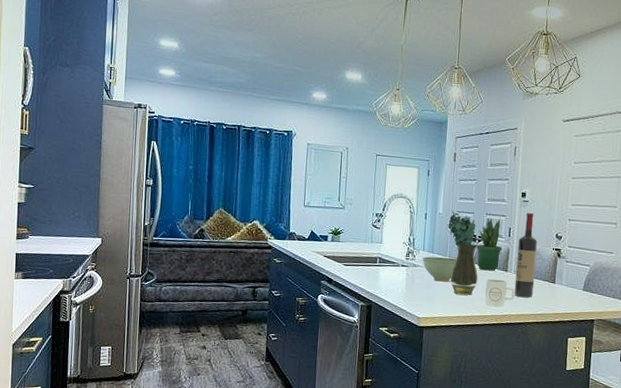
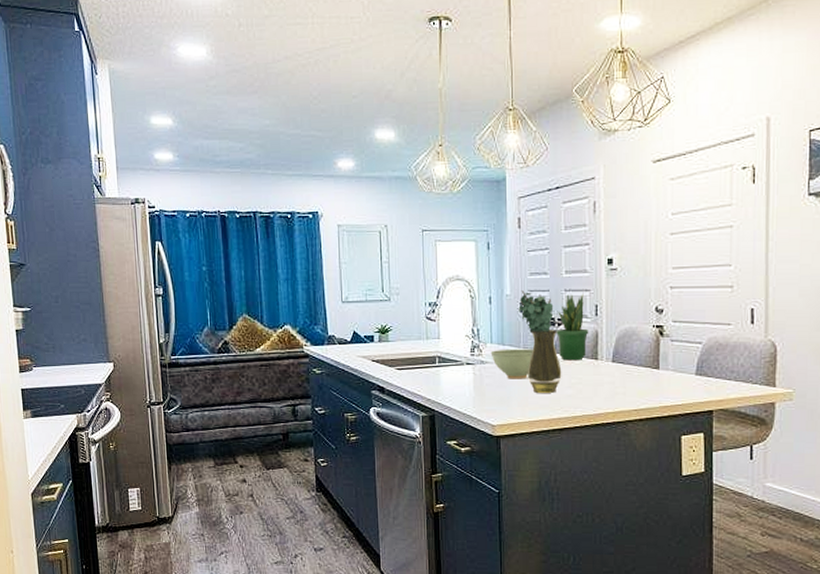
mug: present [485,279,515,308] -> none [573,370,610,405]
wine bottle: present [514,213,537,298] -> none [608,284,633,389]

